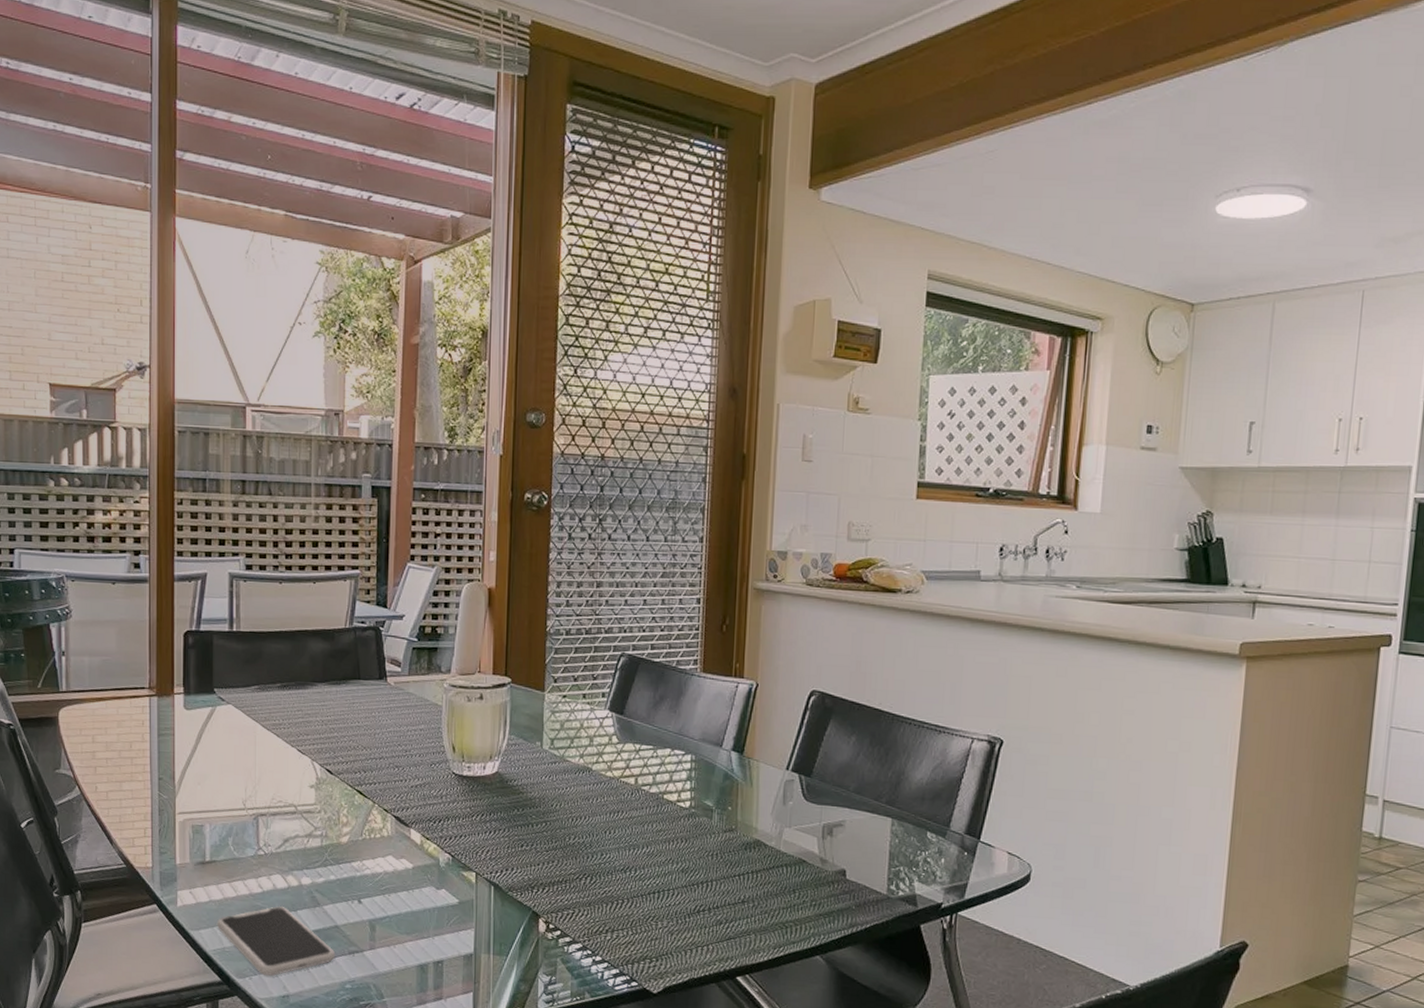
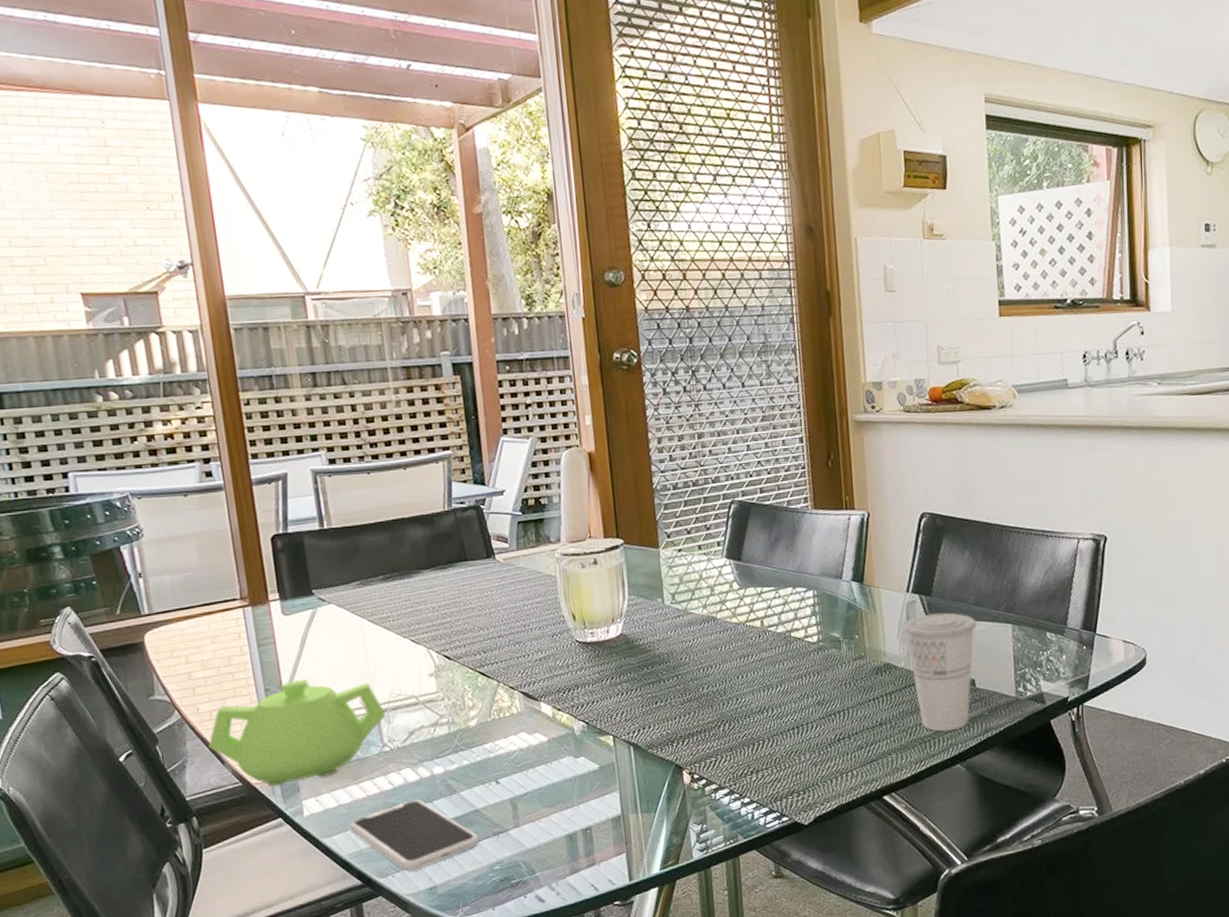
teapot: none [100,773,265,873] -> present [208,679,386,787]
cup: none [777,795,855,920] -> present [902,612,977,731]

